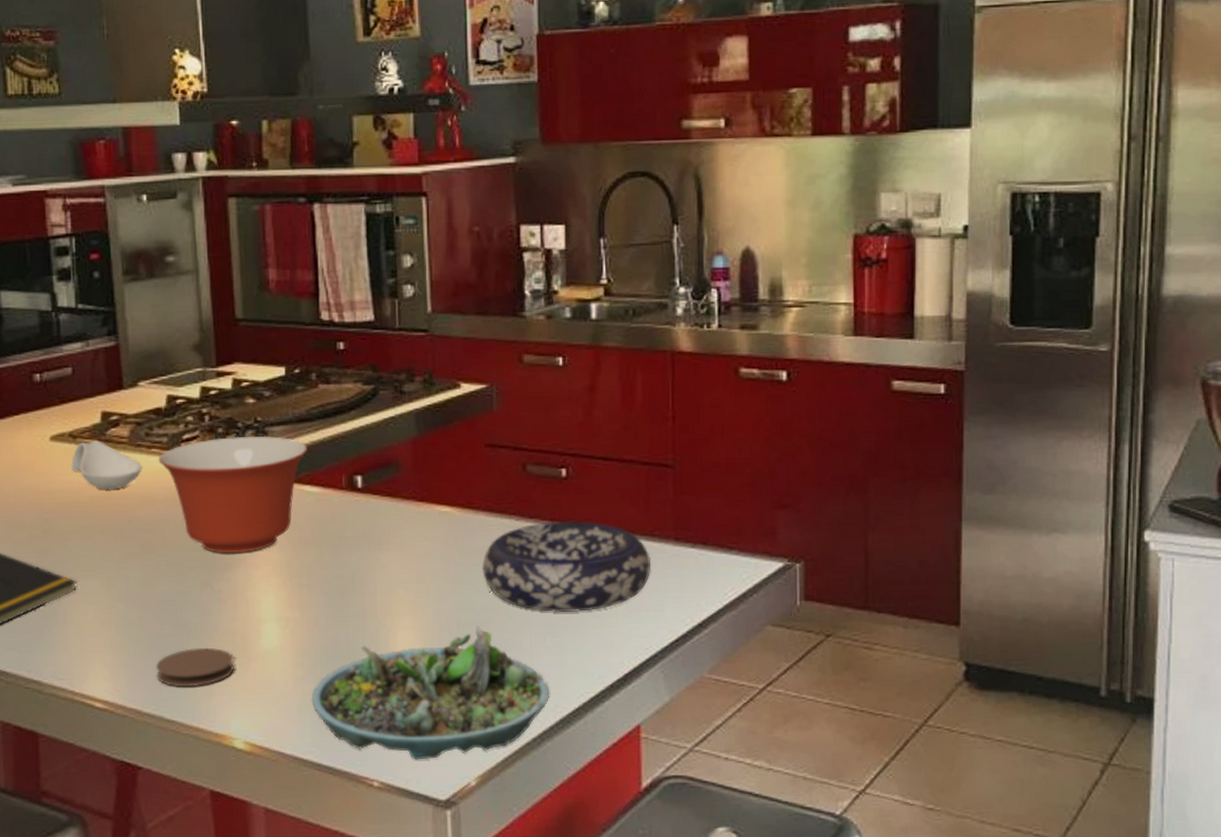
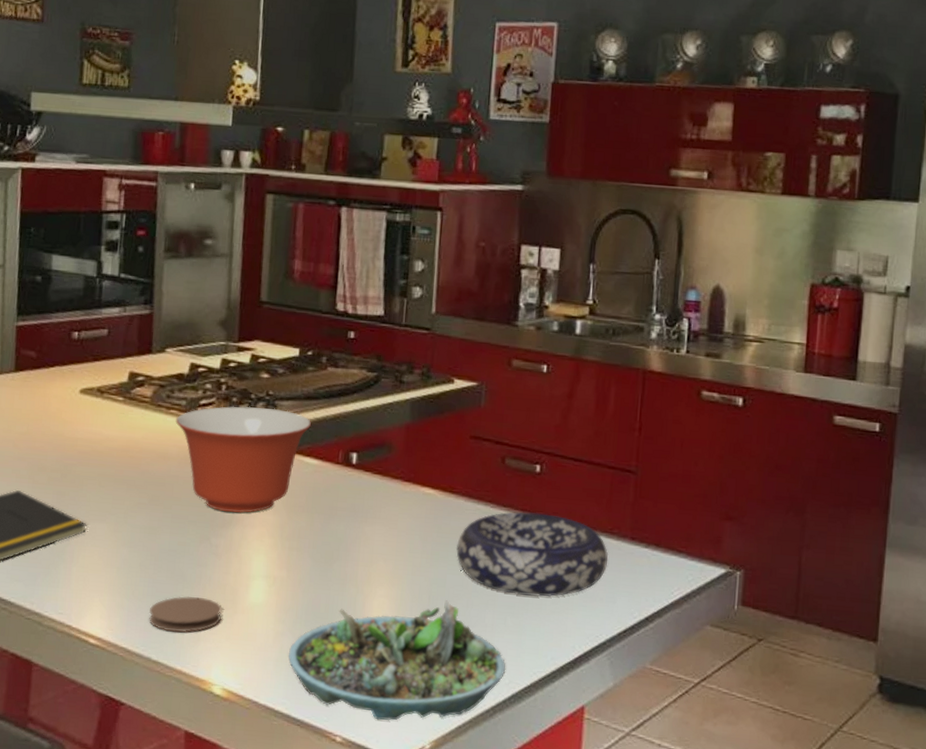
spoon rest: present [71,441,142,491] -> none [96,397,160,444]

